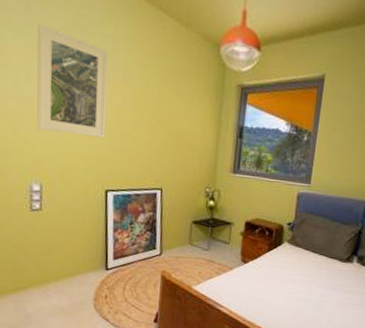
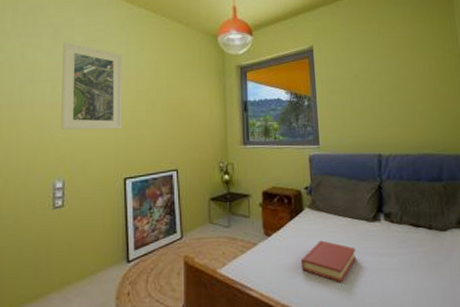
hardback book: none [270,272,325,311] -> present [300,240,357,283]

